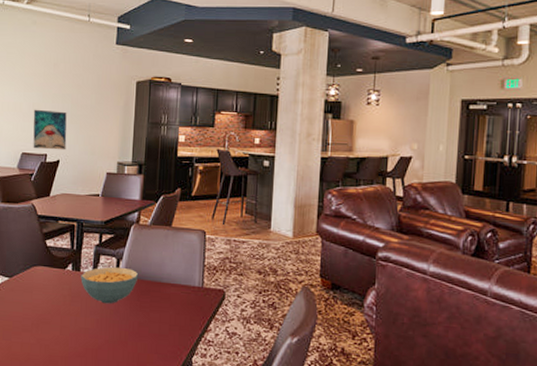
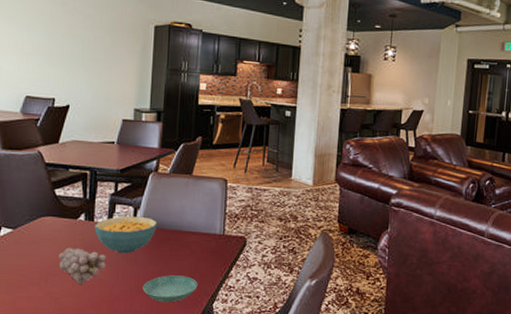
wall art: present [33,109,67,150] -> none [38,49,78,95]
fruit: none [48,296,91,333] -> present [58,247,107,284]
saucer: none [124,327,177,355] -> present [142,275,198,303]

